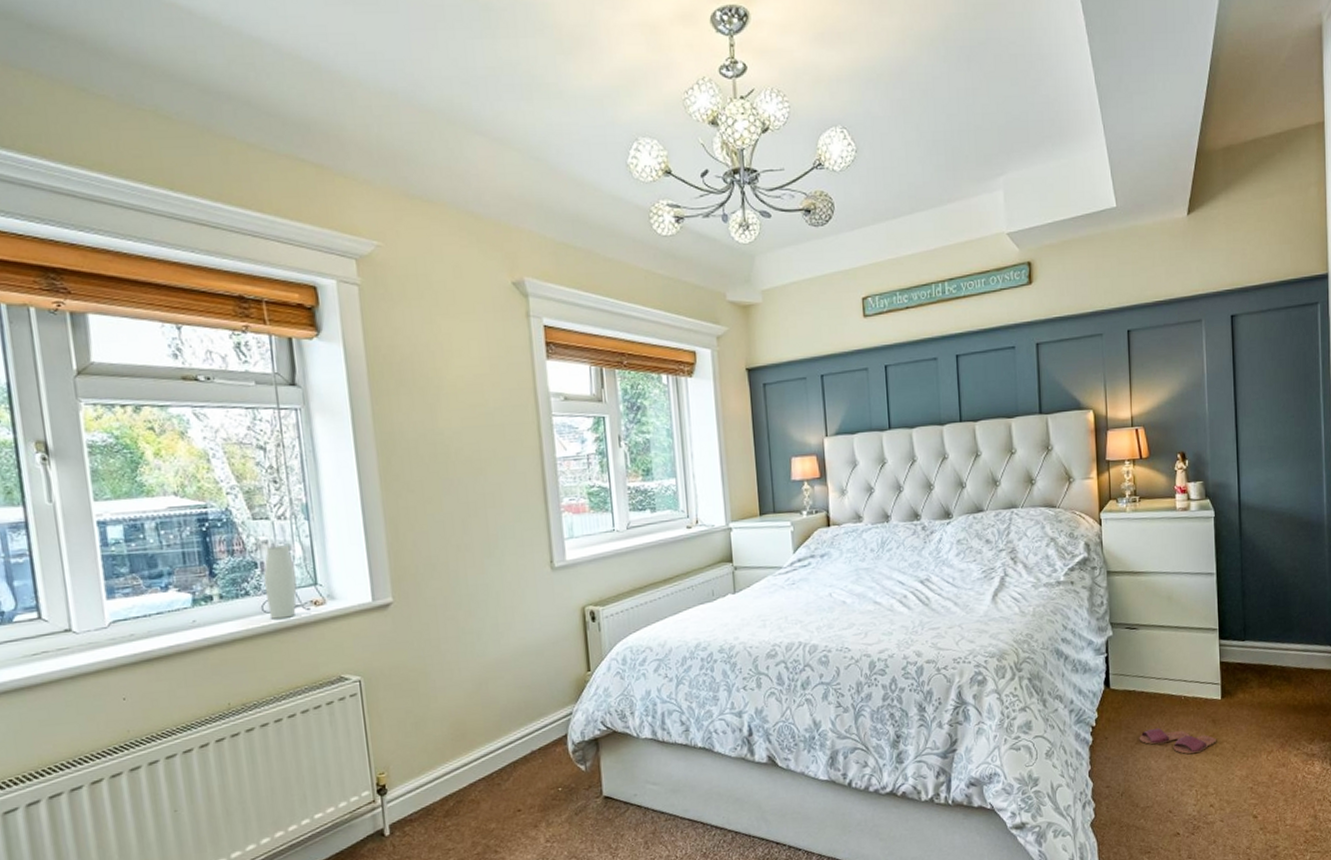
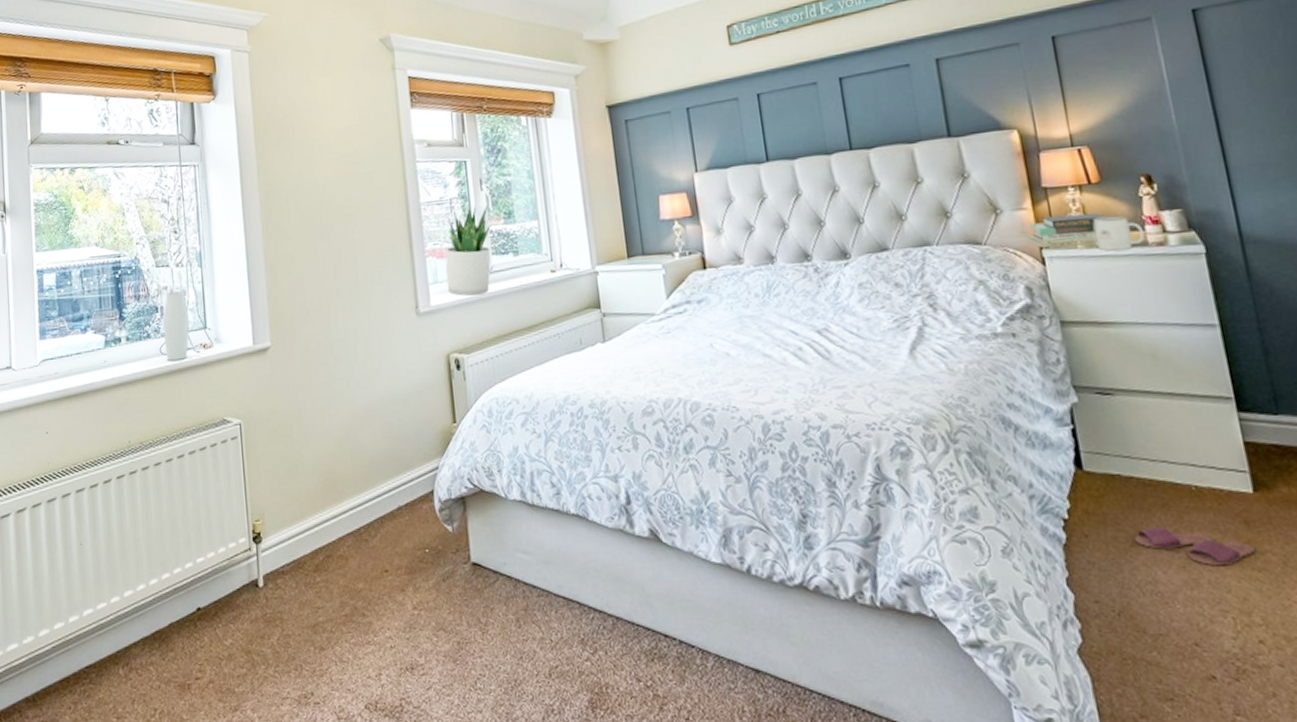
planter: none [581,462,629,551] -> present [445,205,491,297]
books: none [1090,482,1152,512] -> present [1027,212,1109,249]
mug: none [1139,485,1175,515] -> present [1092,216,1146,252]

